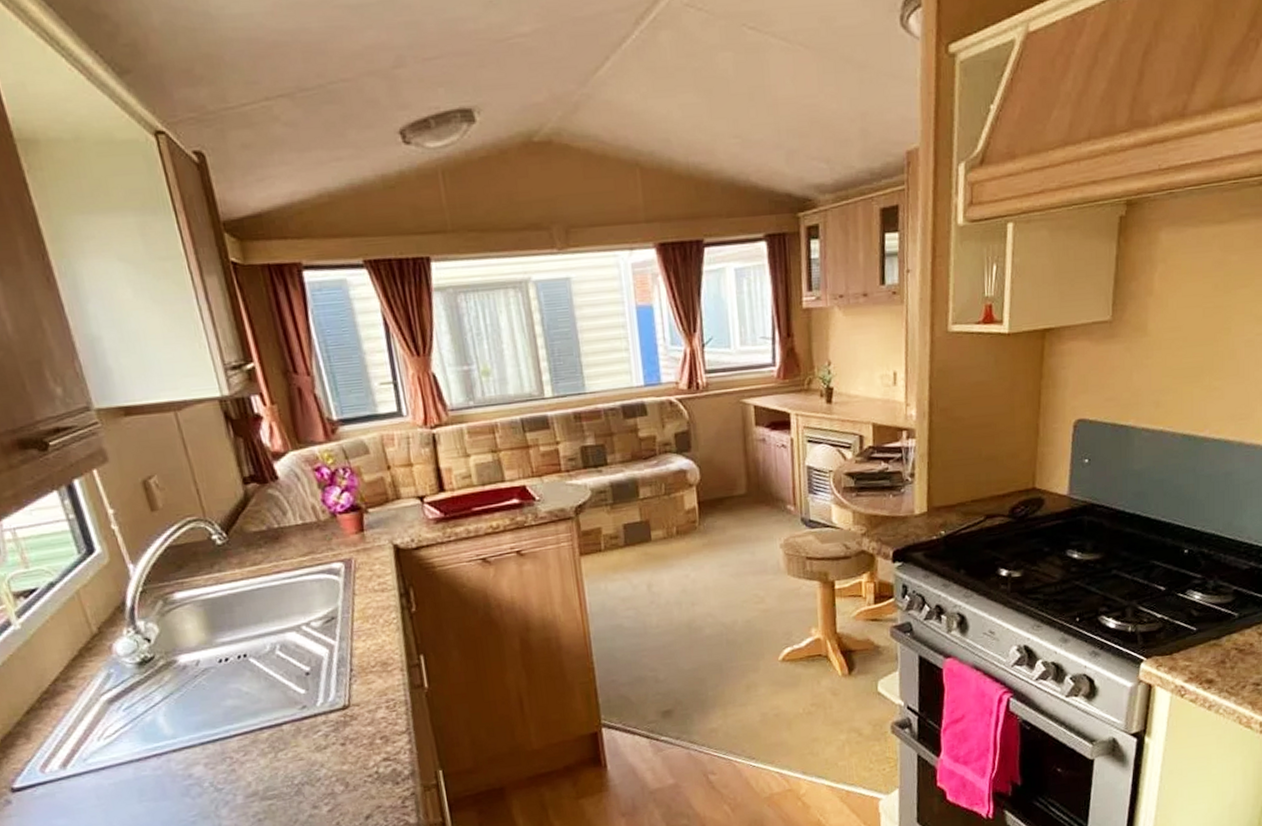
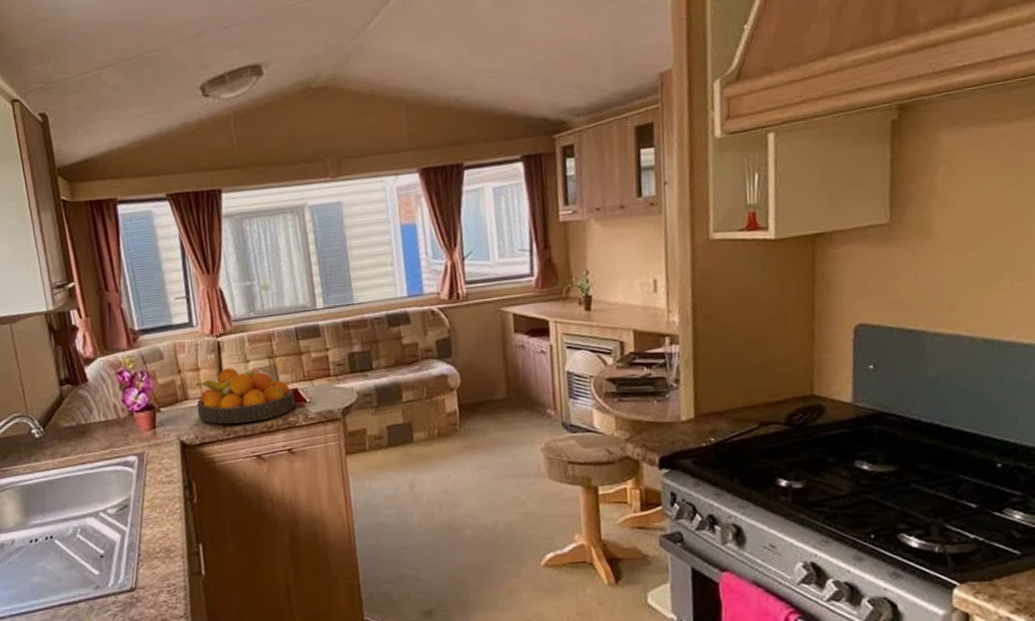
fruit bowl: none [409,463,523,525] -> present [196,367,295,424]

